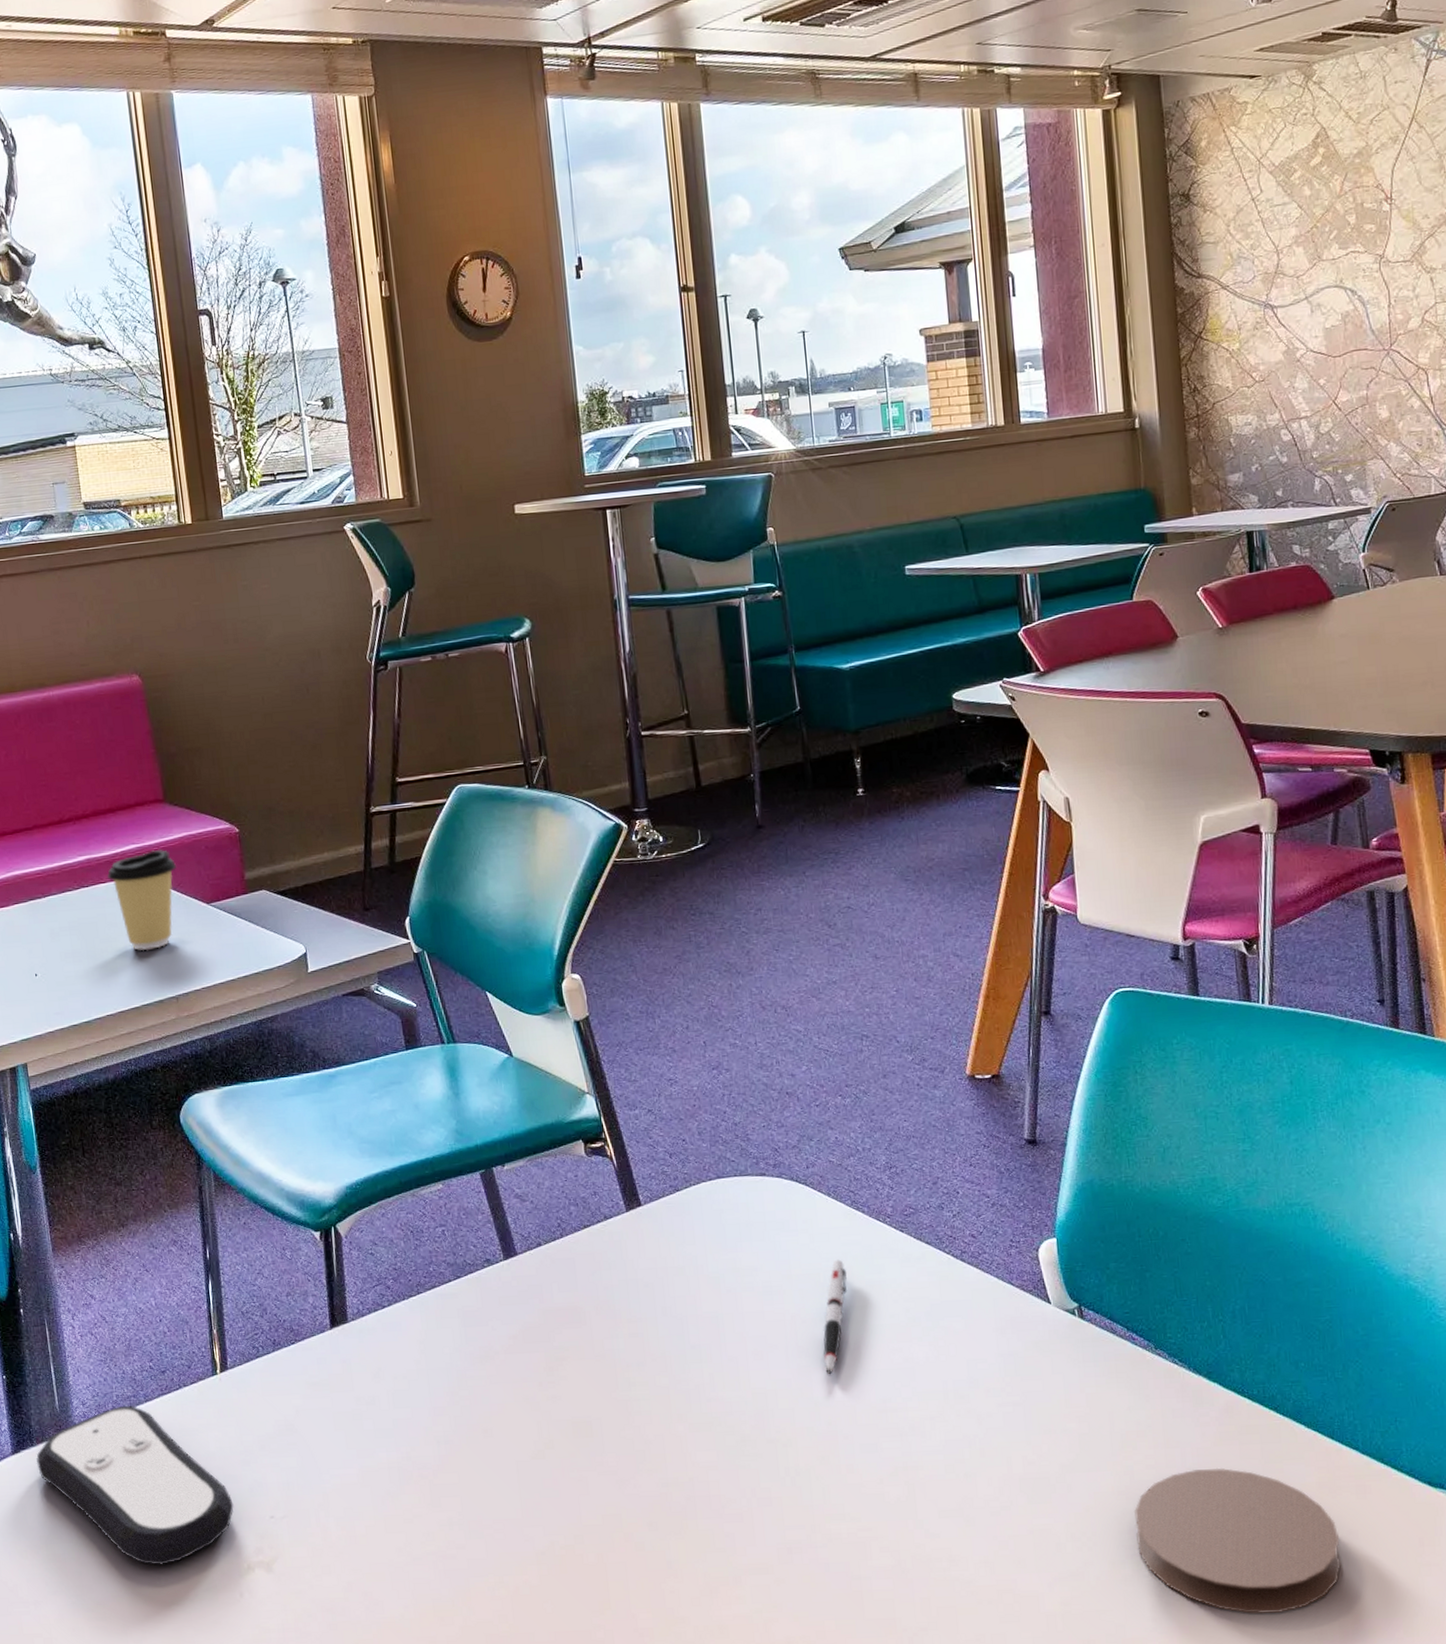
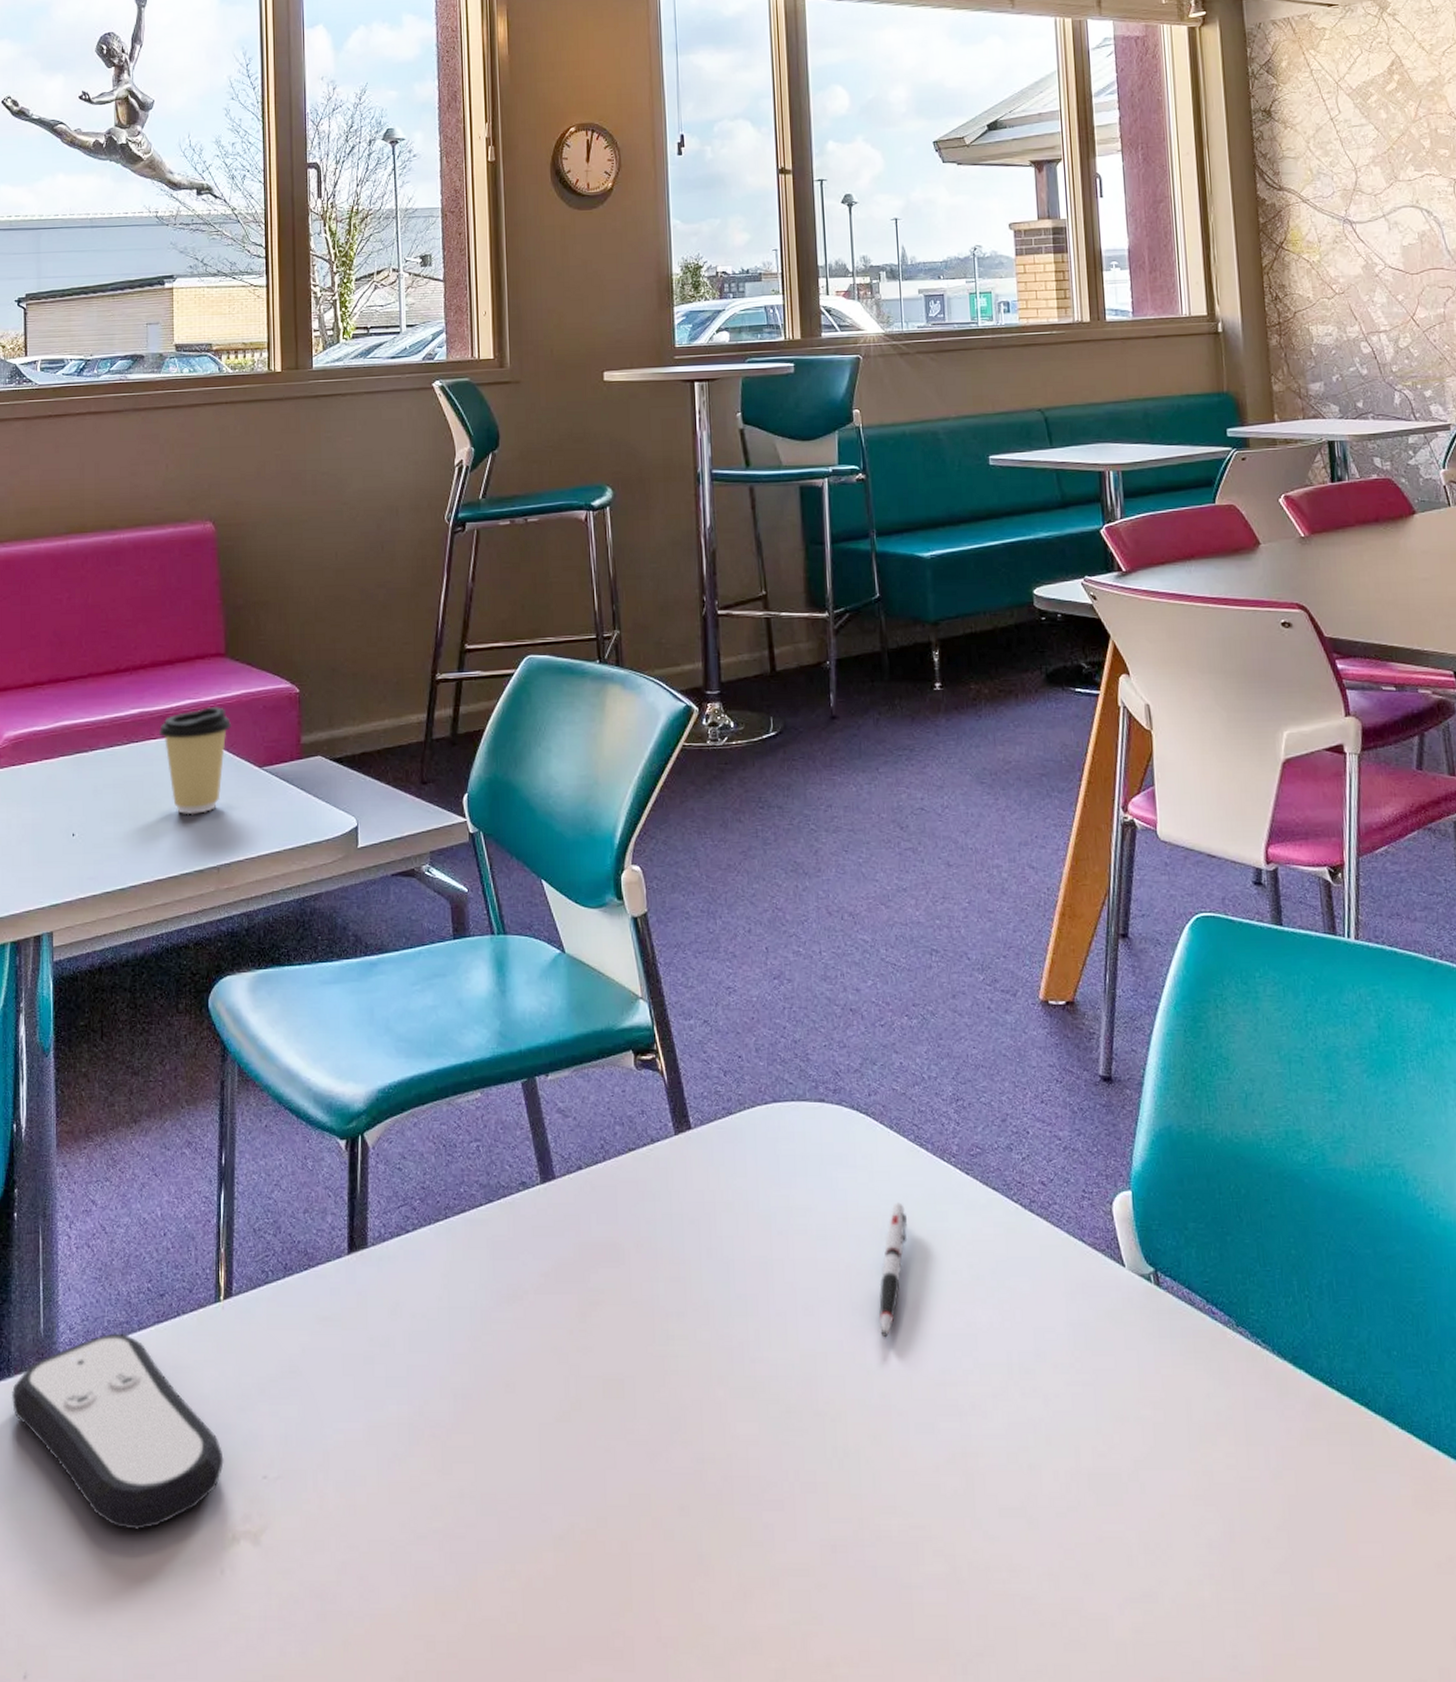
coaster: present [1133,1467,1342,1615] -> none [1212,1472,1441,1656]

